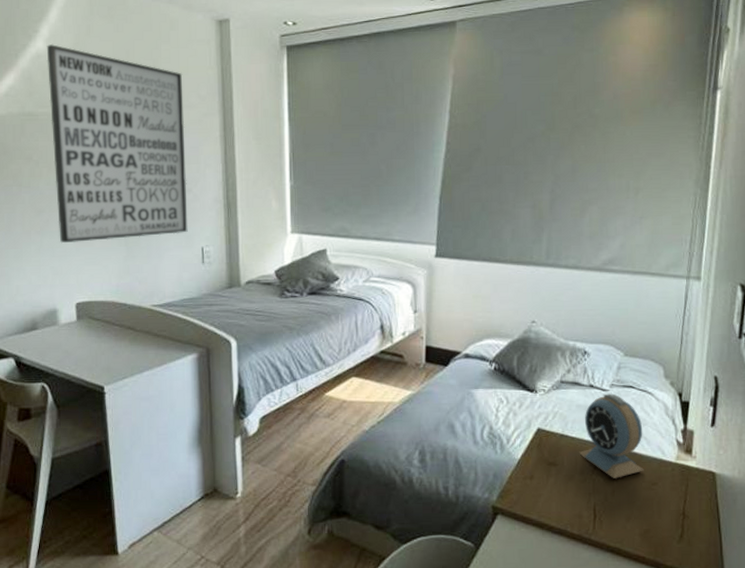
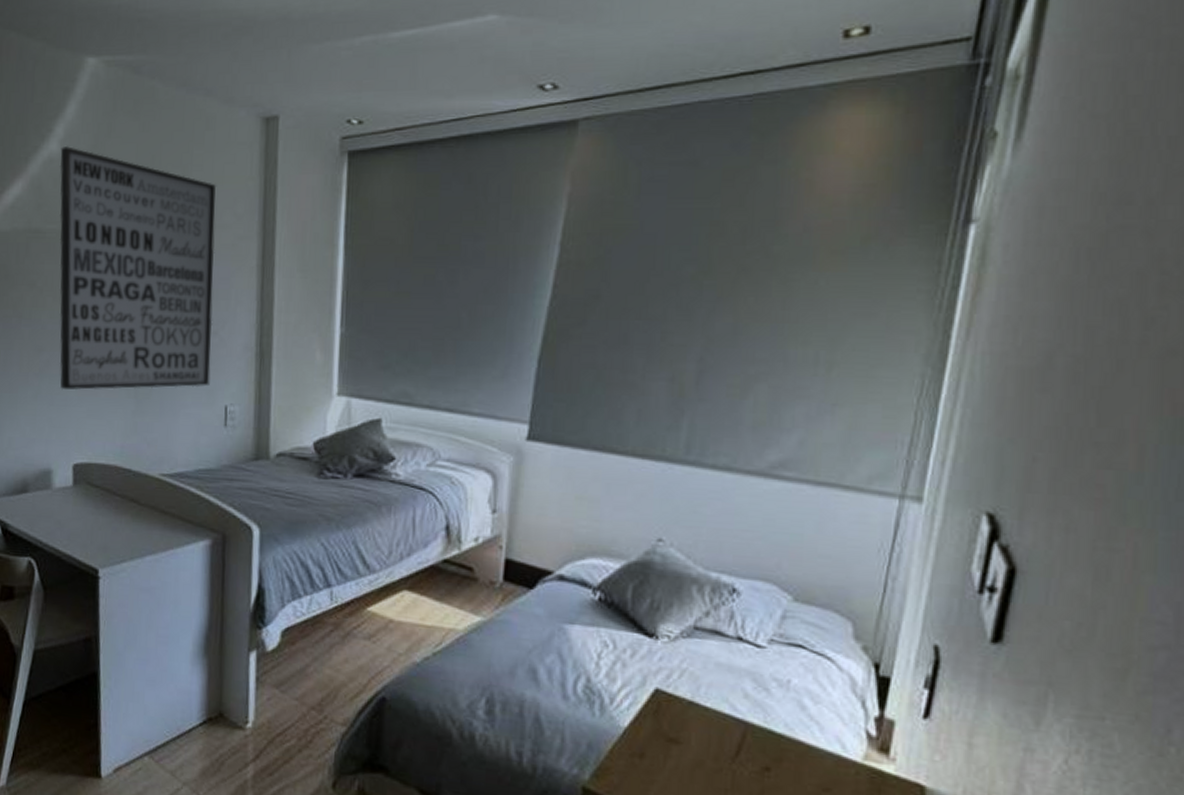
alarm clock: present [578,393,644,478] -> none [713,651,815,774]

